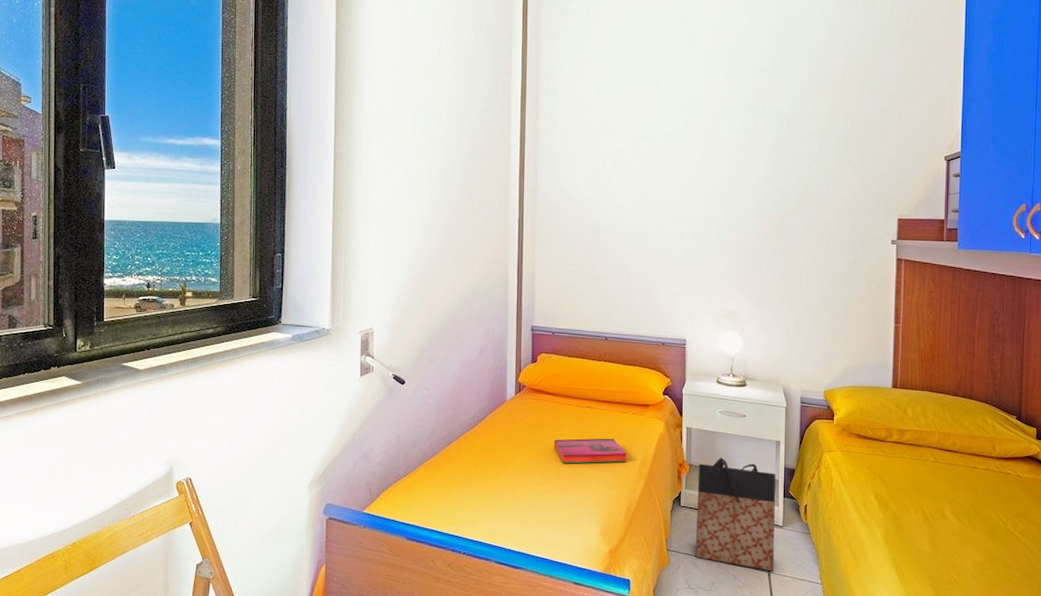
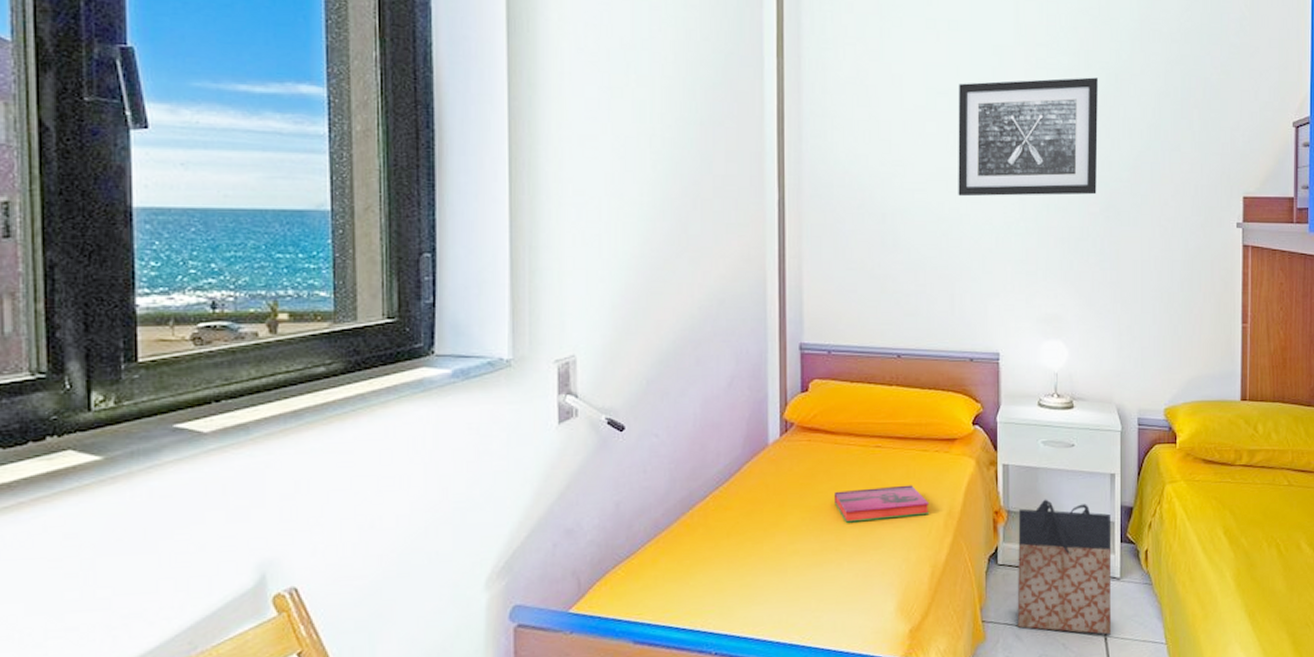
wall art: none [656,122,772,217] -> present [958,77,1098,197]

